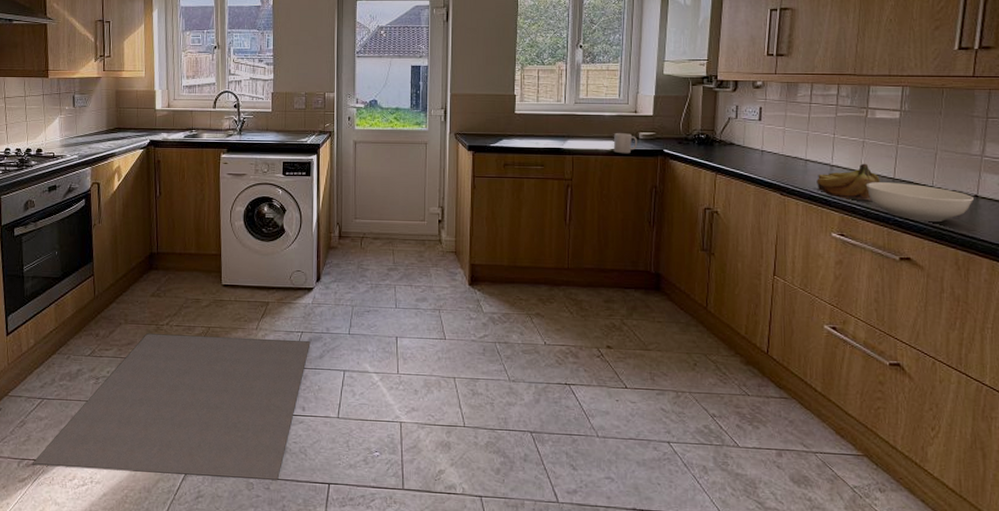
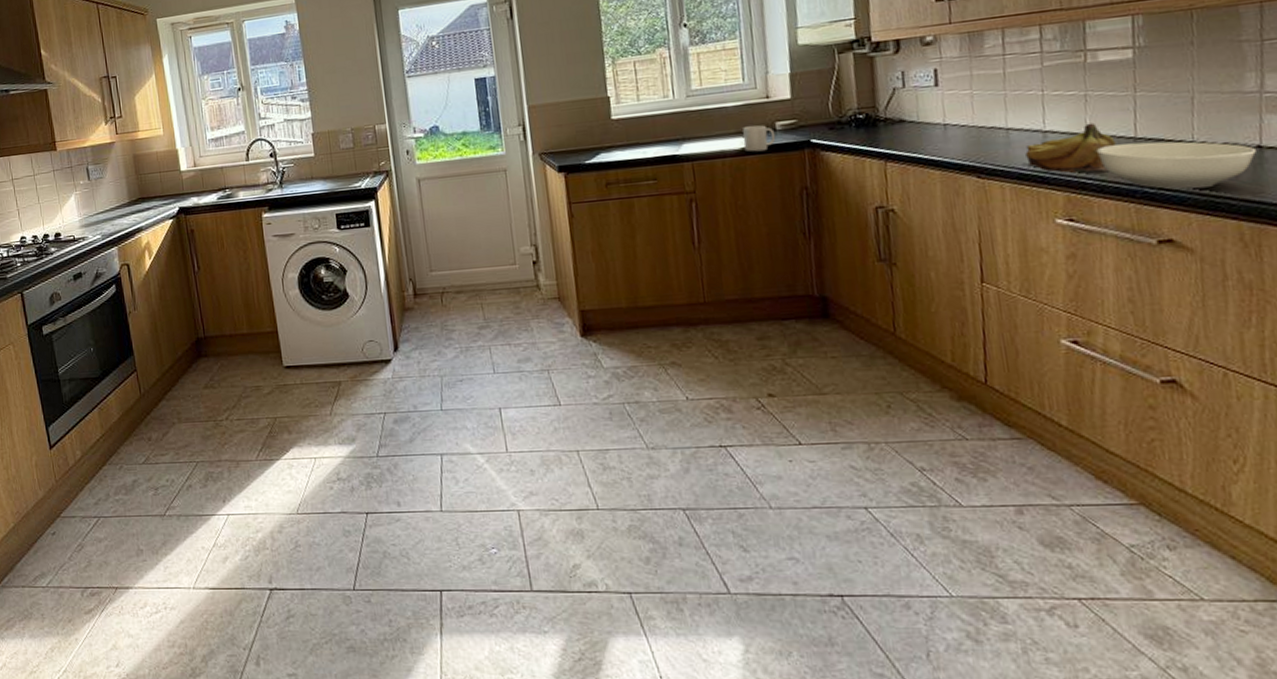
mat: present [33,333,311,480] -> none [98,423,397,593]

